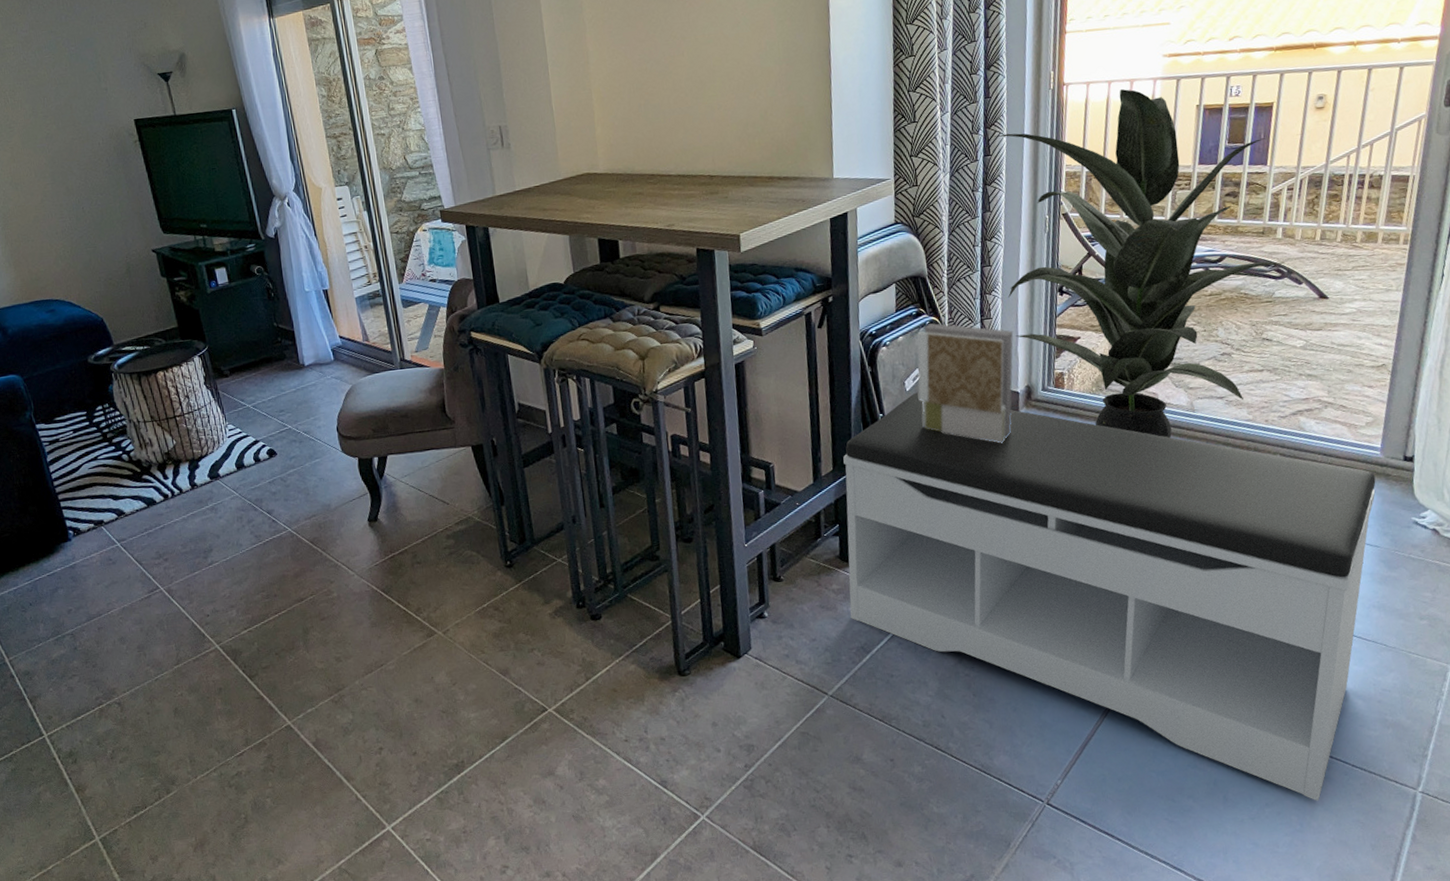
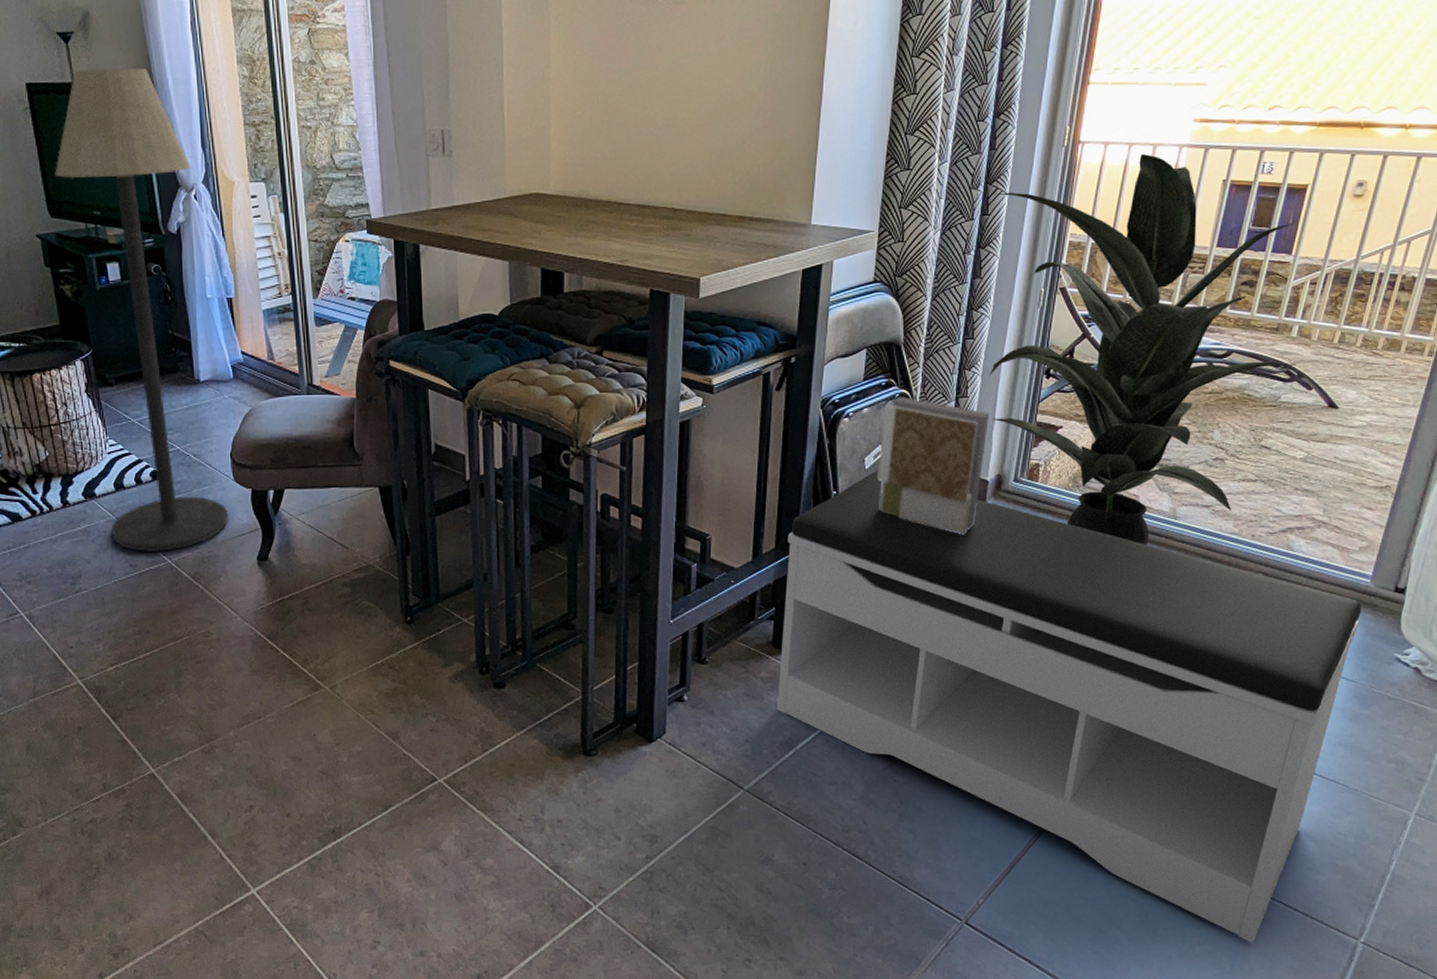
floor lamp: none [164,97,340,523] -> present [54,67,229,553]

